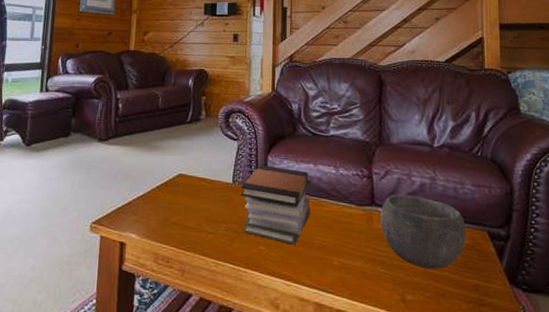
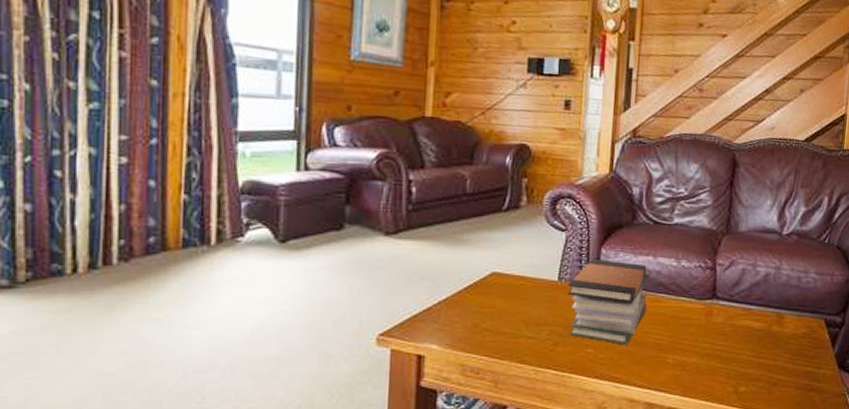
bowl: present [381,194,466,270] -> none [720,286,805,360]

